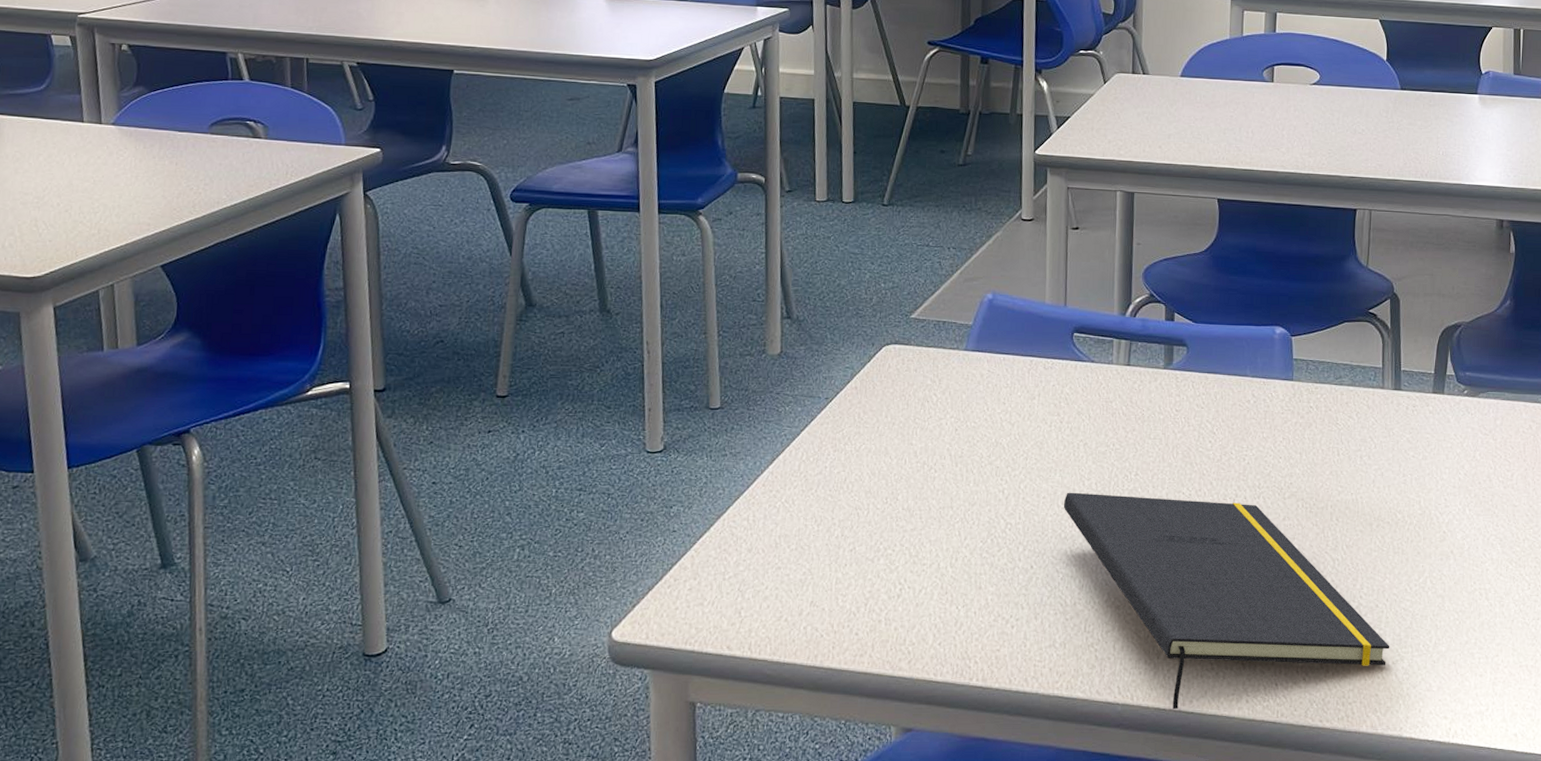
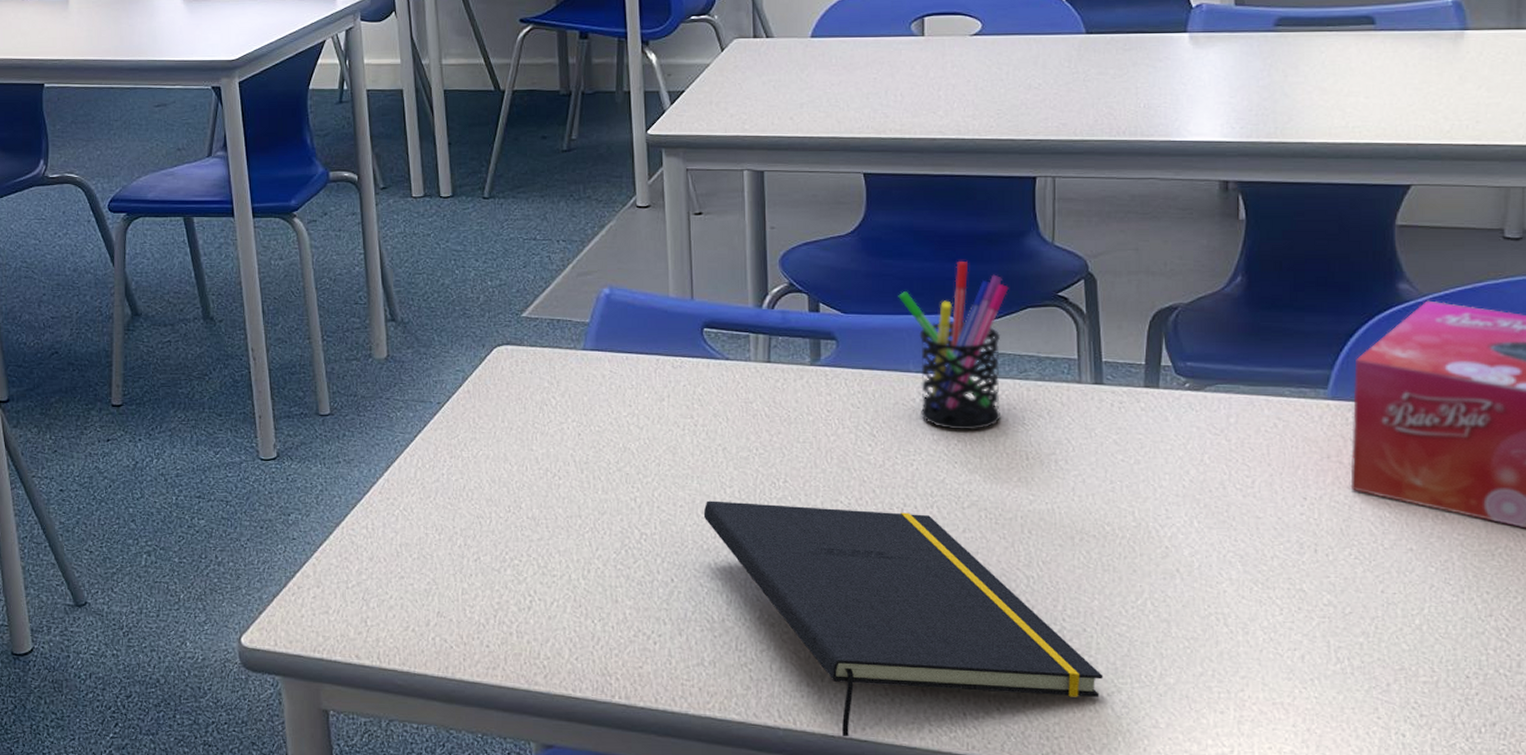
pen holder: none [1240,280,1331,429] -> present [898,262,1009,430]

